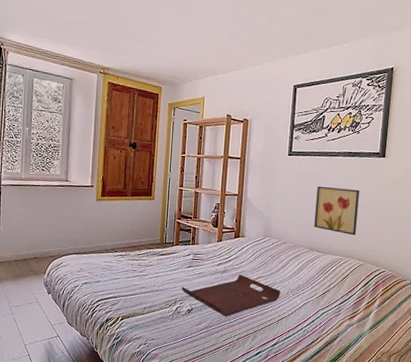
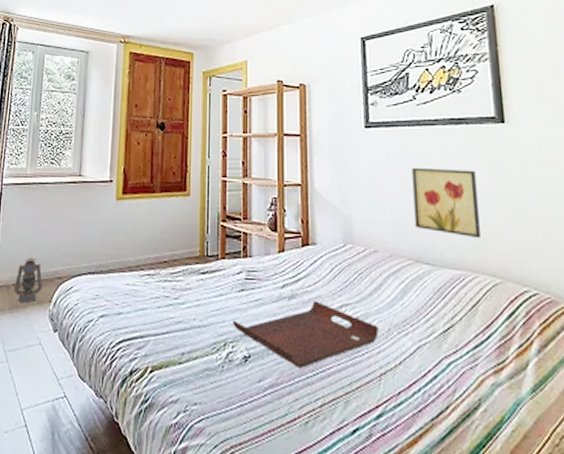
lantern: none [15,241,38,274] -> present [13,257,43,304]

